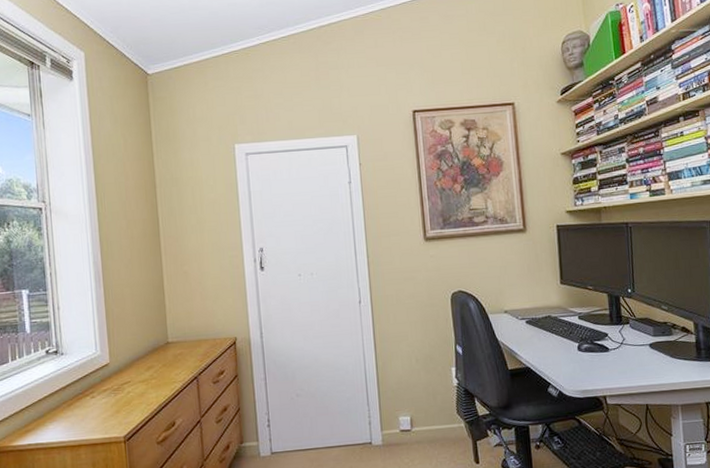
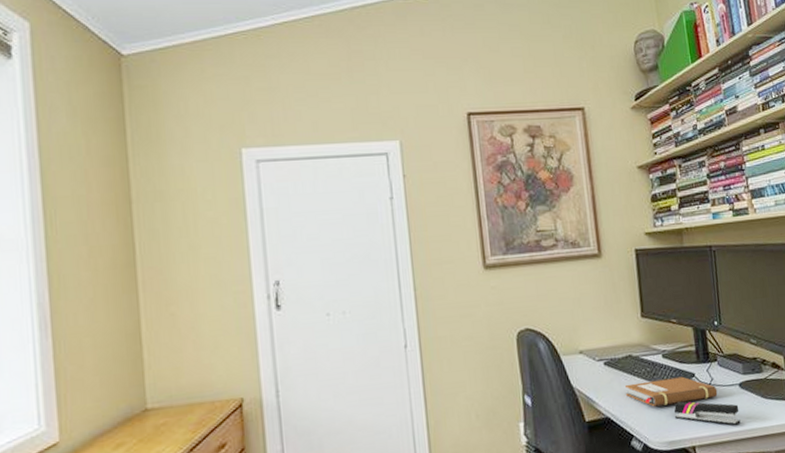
notebook: none [544,335,629,361] -> present [625,376,718,407]
stapler: none [587,357,650,381] -> present [673,401,741,426]

